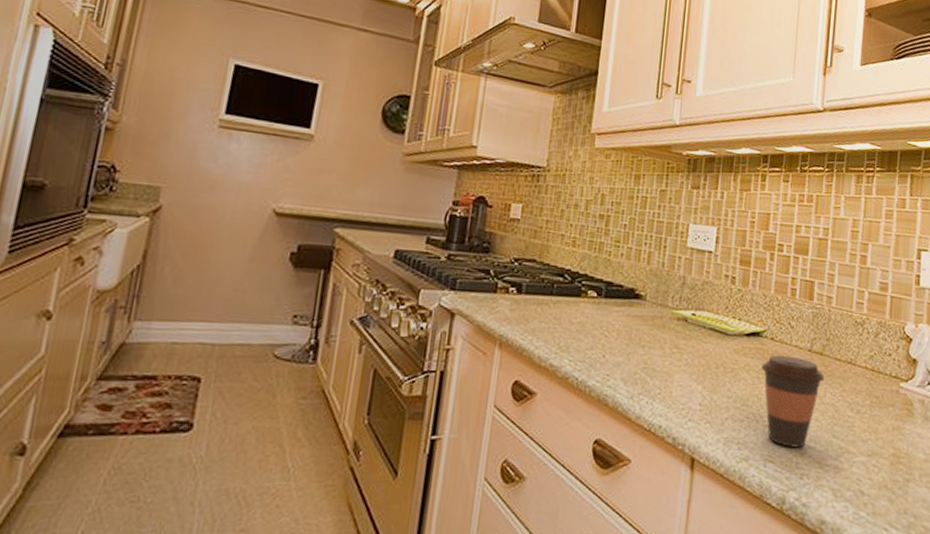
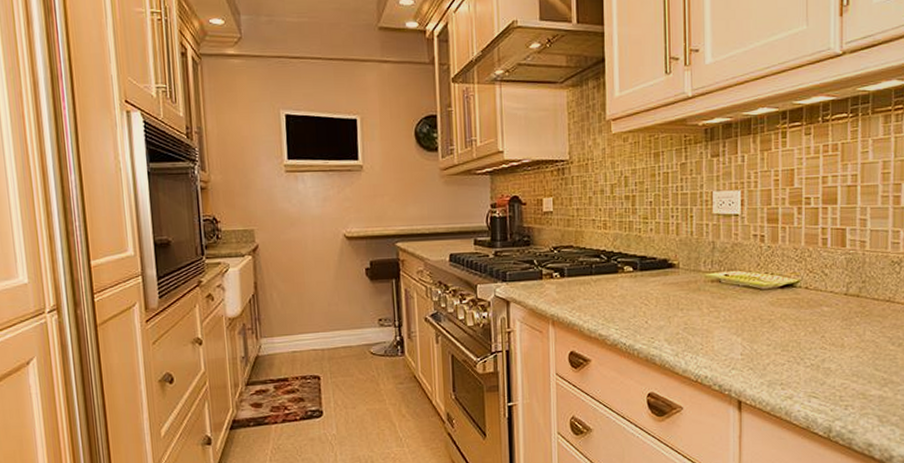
coffee cup: present [761,355,825,448] -> none [798,301,863,383]

